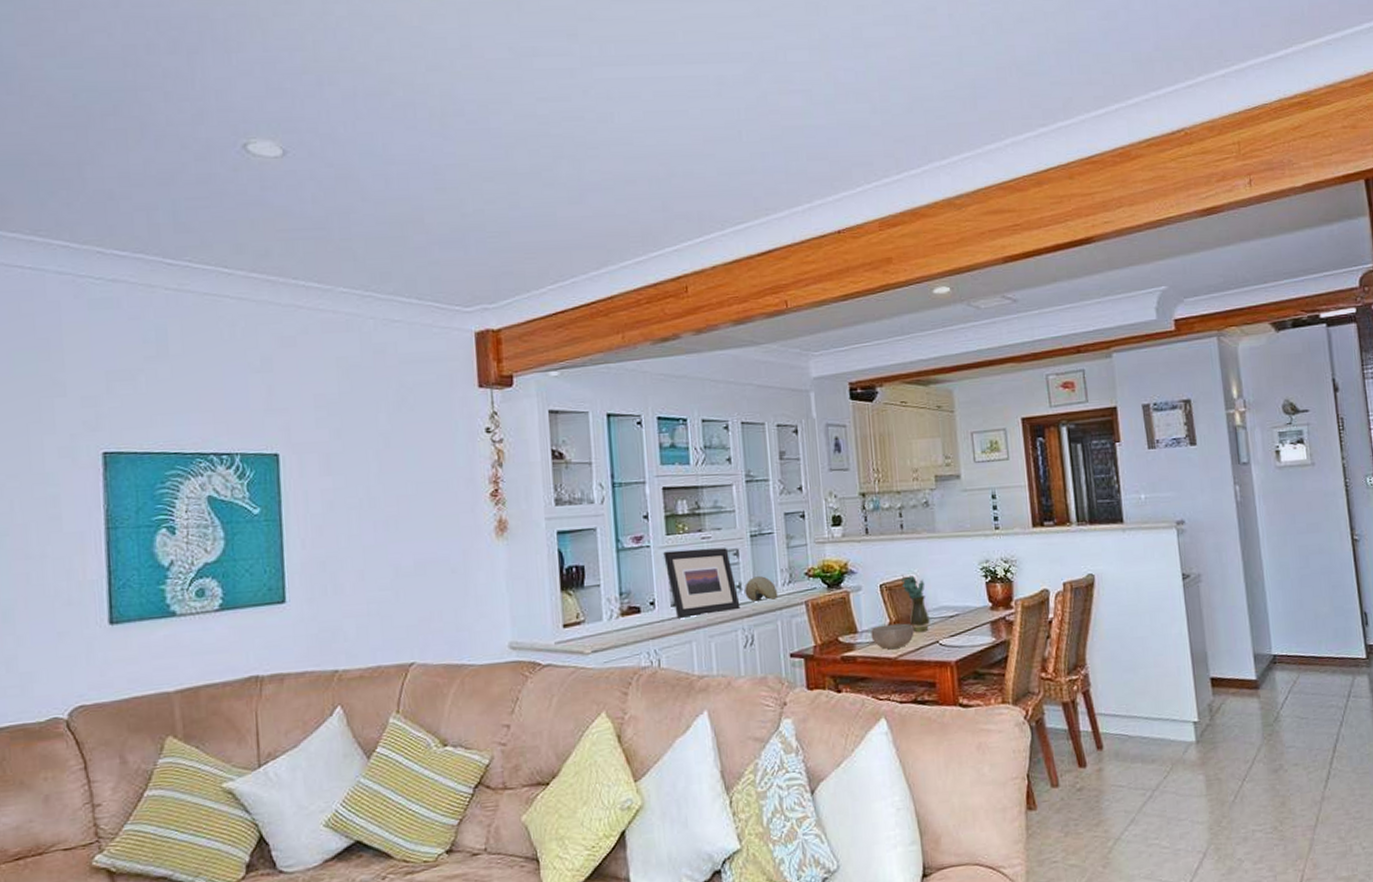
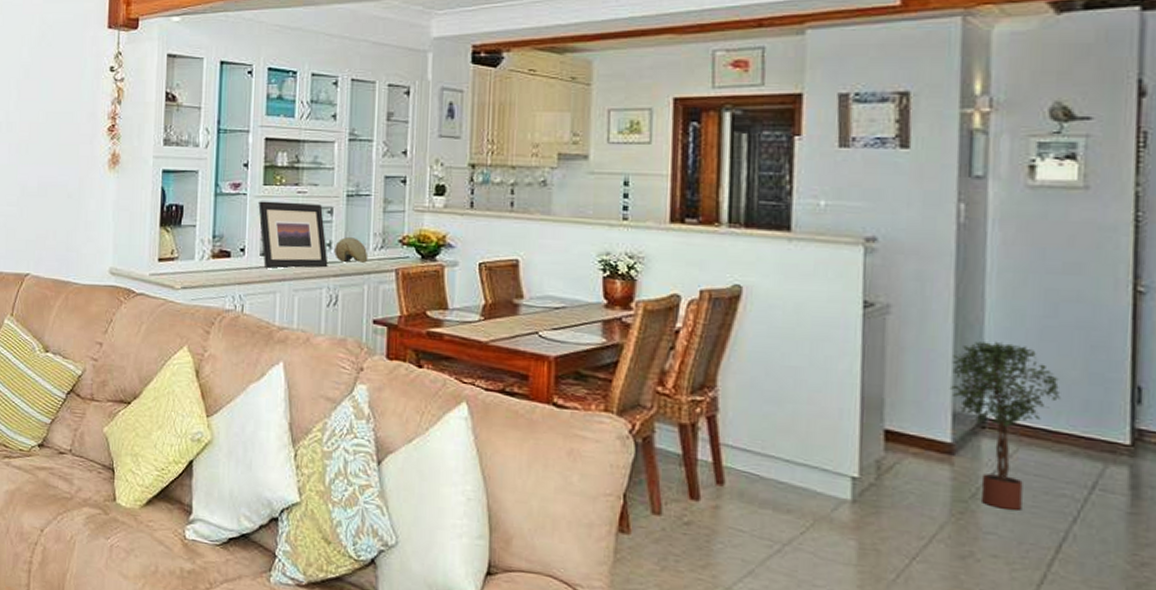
bowl: present [871,623,914,649] -> none [462,305,512,333]
vase: present [901,574,930,633] -> none [504,256,531,321]
potted tree: none [1247,592,1320,726] -> present [949,341,1061,510]

